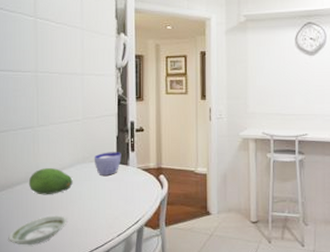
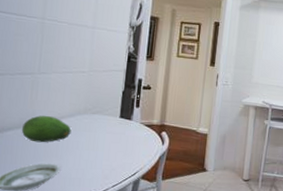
cup: present [94,152,121,175] -> none [96,105,126,128]

